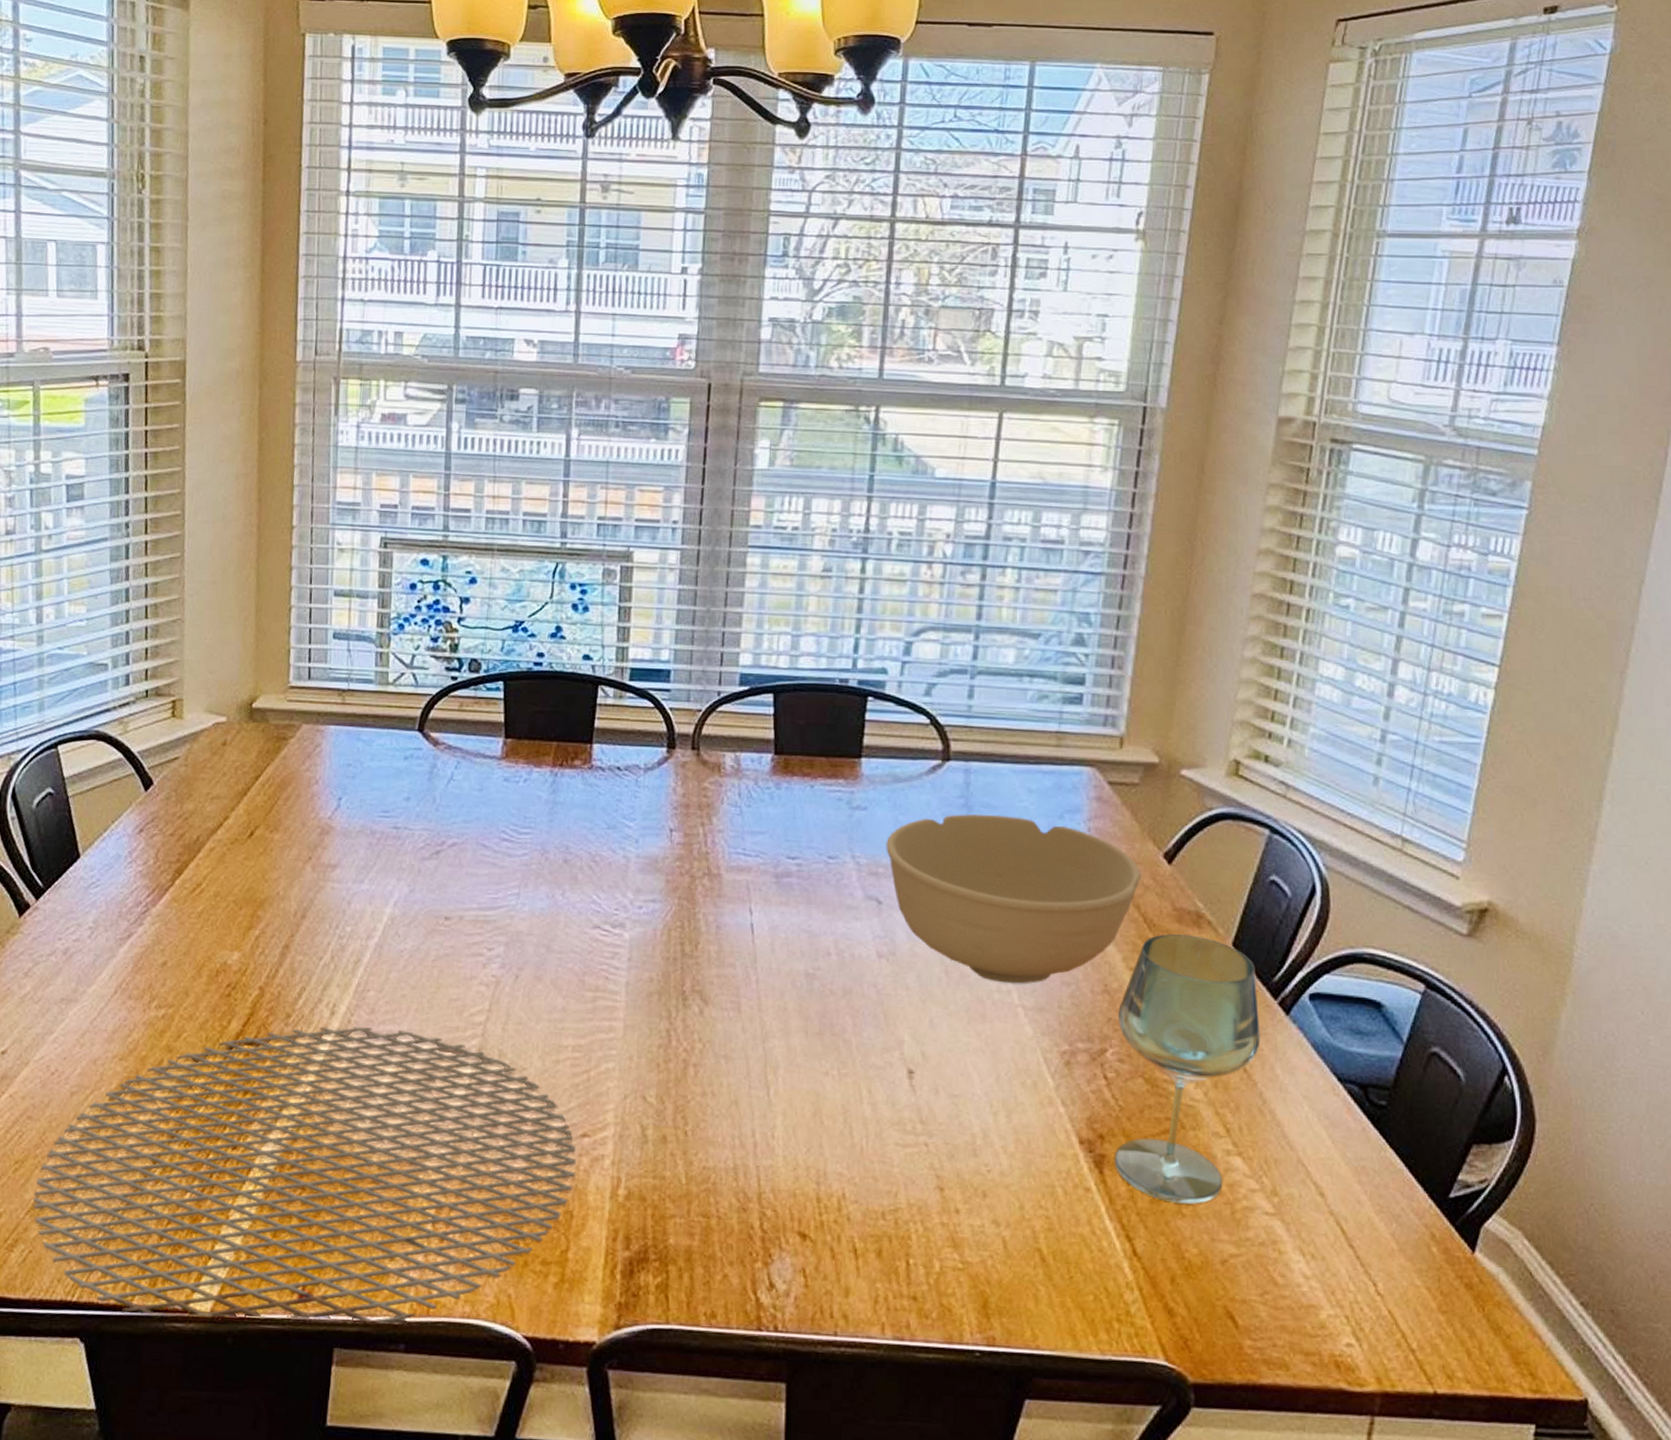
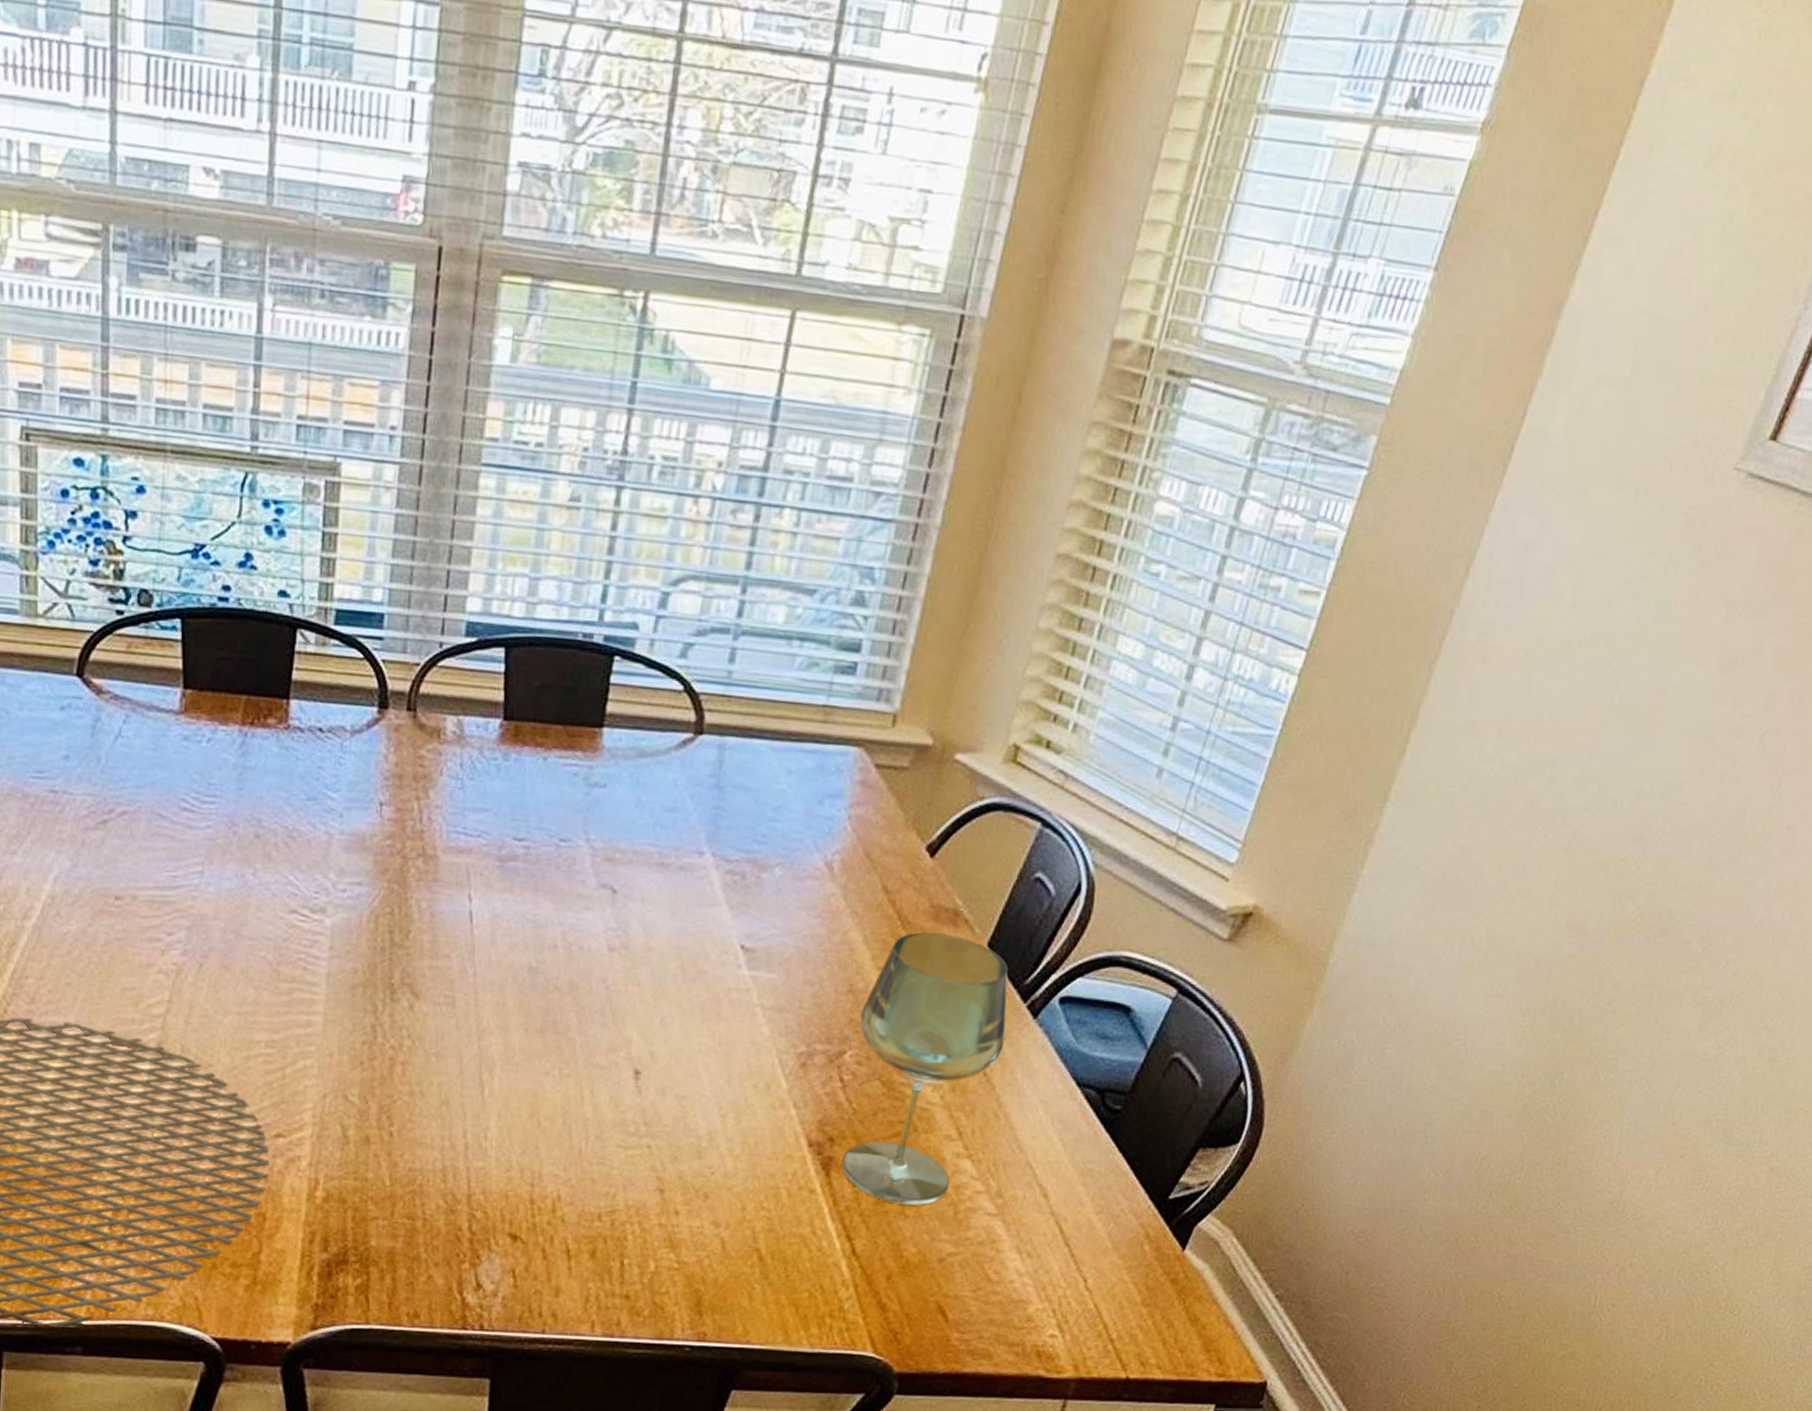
bowl: present [886,814,1141,984] -> none [625,795,901,983]

